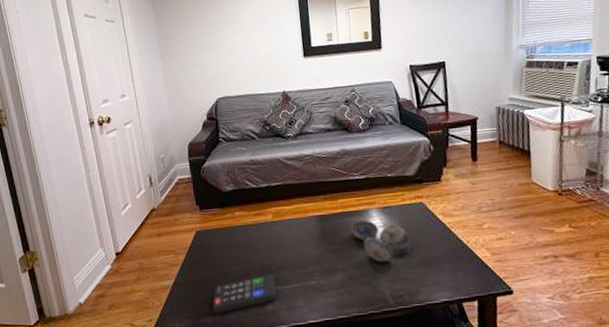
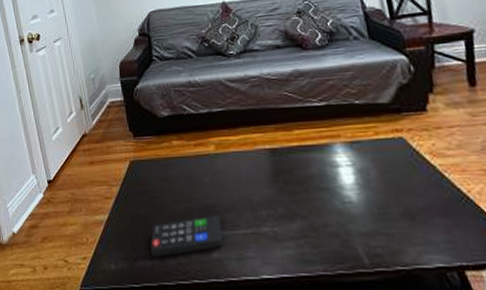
decorative bowl: present [350,220,411,262] -> none [309,157,390,210]

